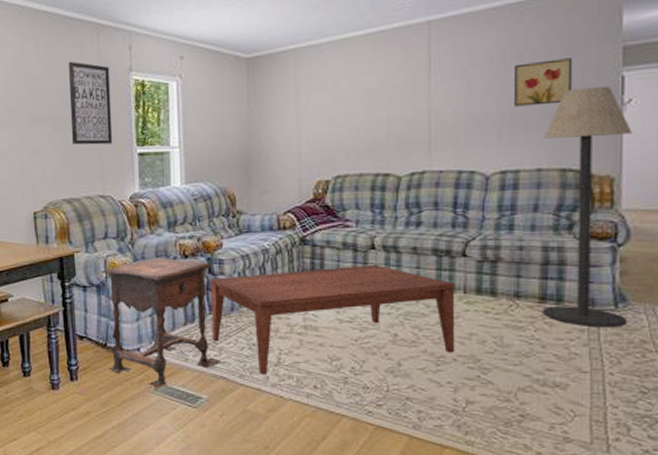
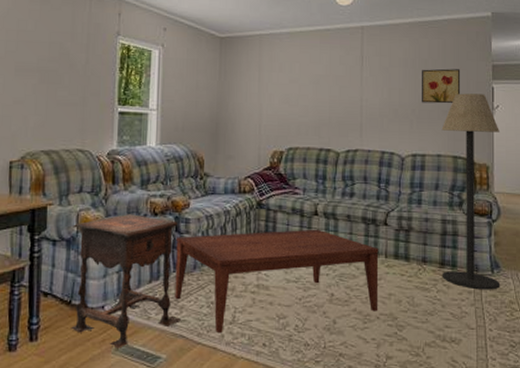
wall art: present [69,61,113,145] -> none [56,18,99,101]

